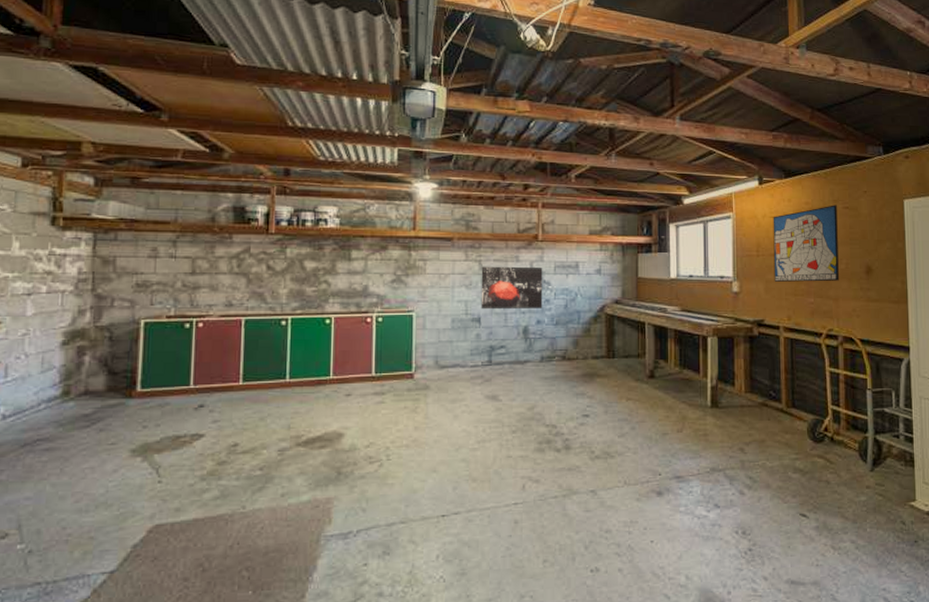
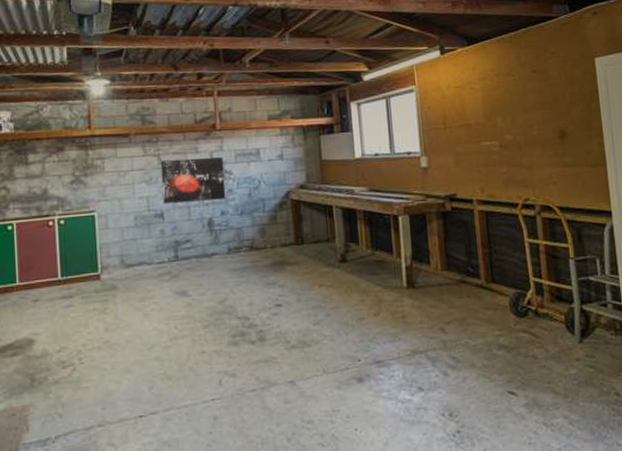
wall art: present [773,205,839,282] -> none [457,69,532,154]

